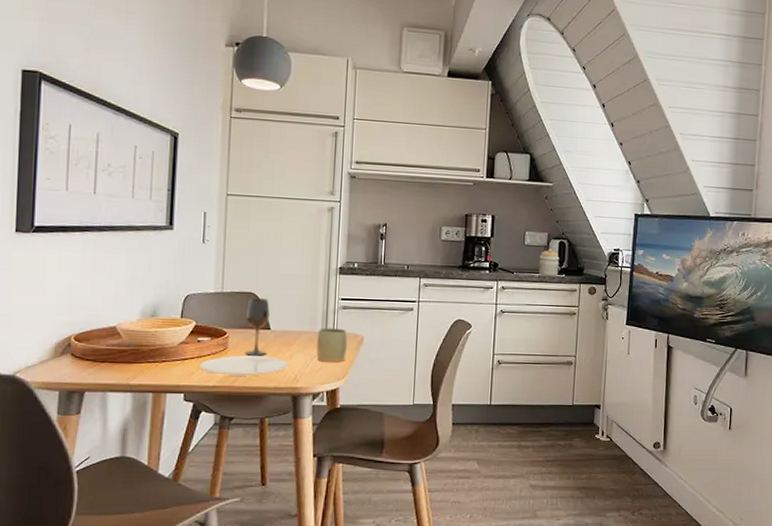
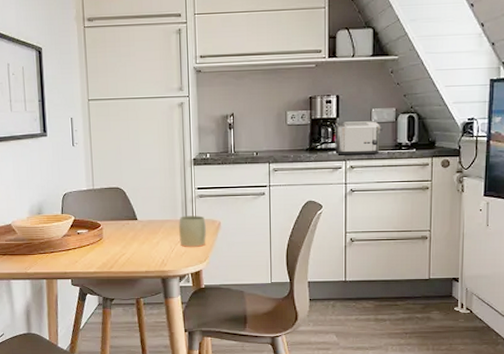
plate: present [199,355,288,376] -> none [81,244,156,262]
wine glass: present [245,298,270,356] -> none [116,192,136,244]
toaster: none [487,242,535,277] -> present [335,121,383,155]
jar: present [538,249,560,277] -> none [387,124,409,153]

